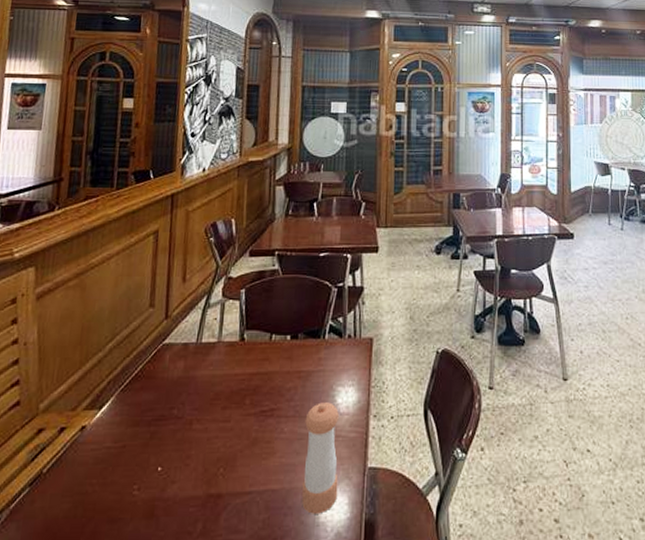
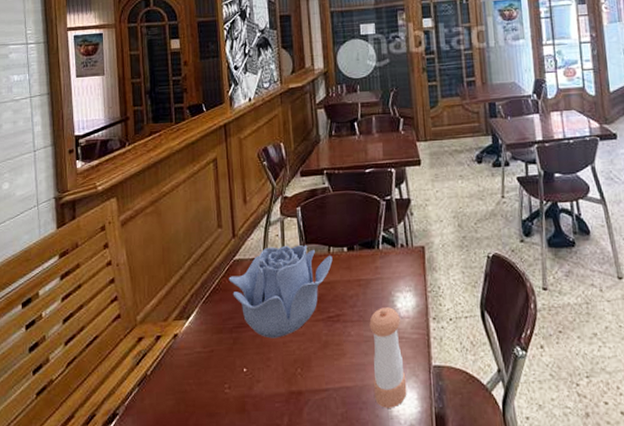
decorative bowl: none [154,330,274,434] -> present [228,245,333,339]

